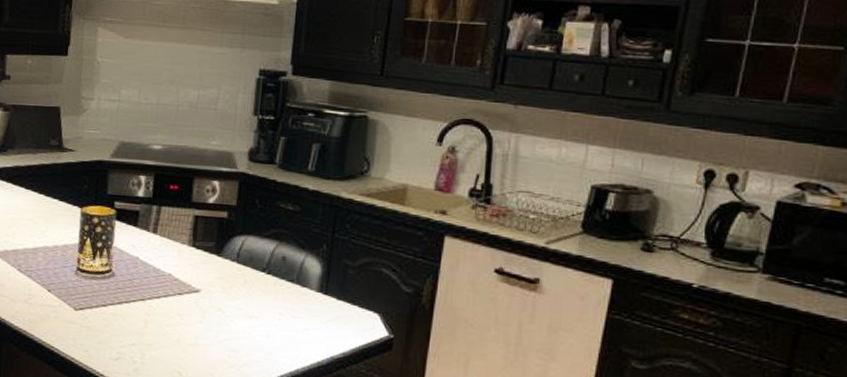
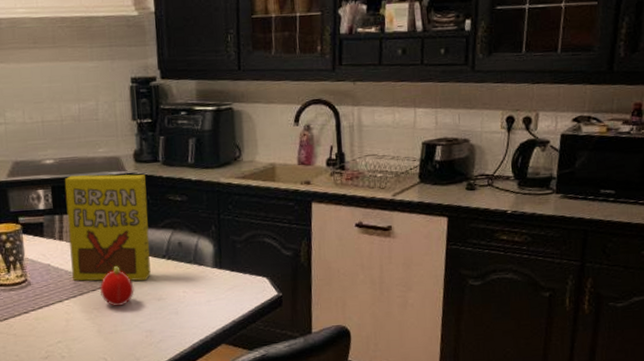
cereal box: none [160,165,258,294] -> present [64,174,151,281]
fruit: none [186,270,225,317] -> present [99,265,134,307]

